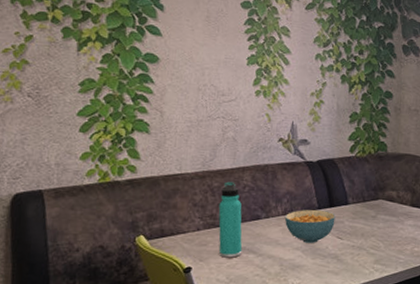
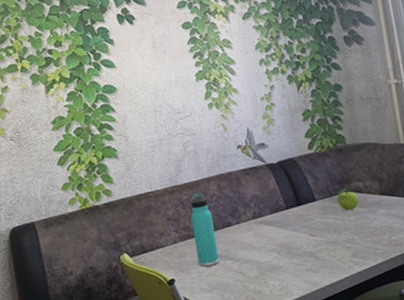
cereal bowl: present [284,210,336,243] -> none [255,210,305,244]
fruit: none [370,195,390,218] -> present [337,187,359,211]

